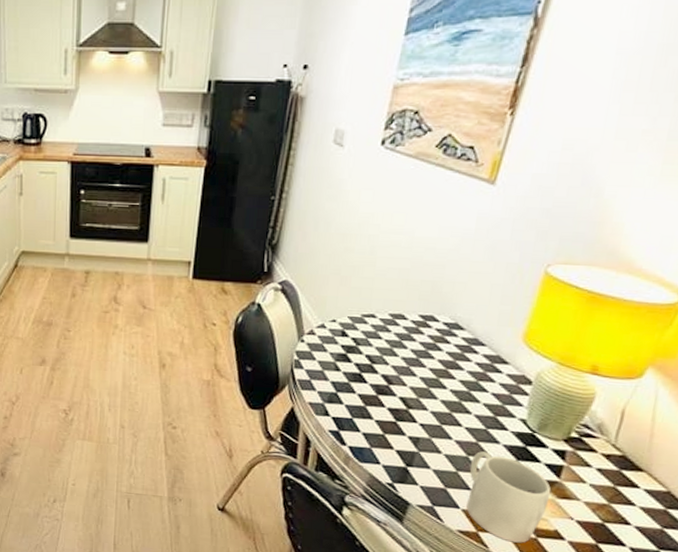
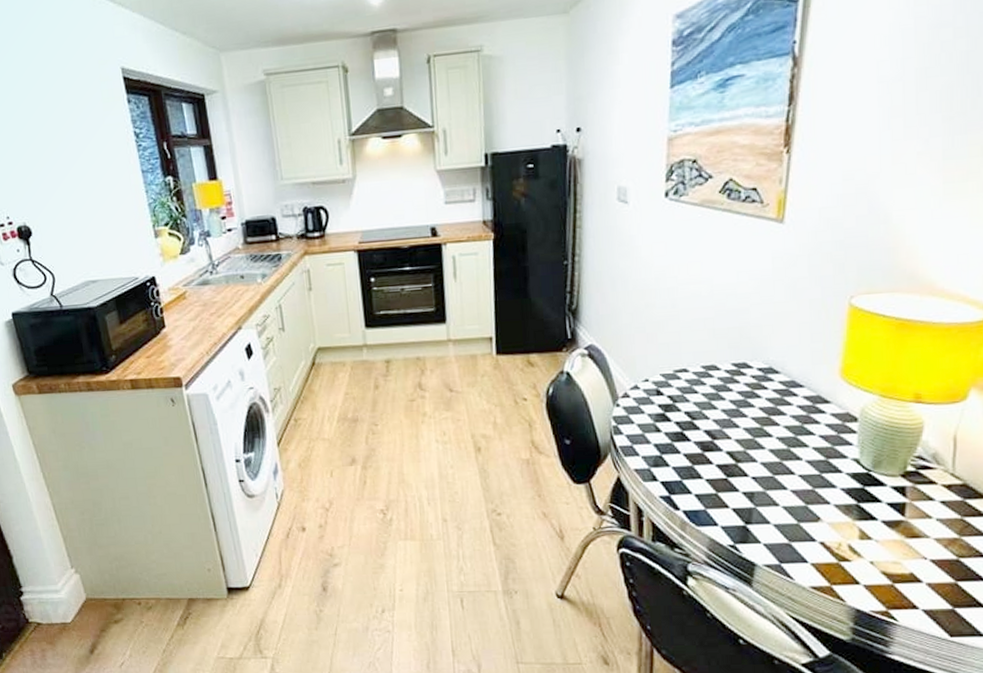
mug: present [466,451,551,543] -> none [810,498,899,592]

